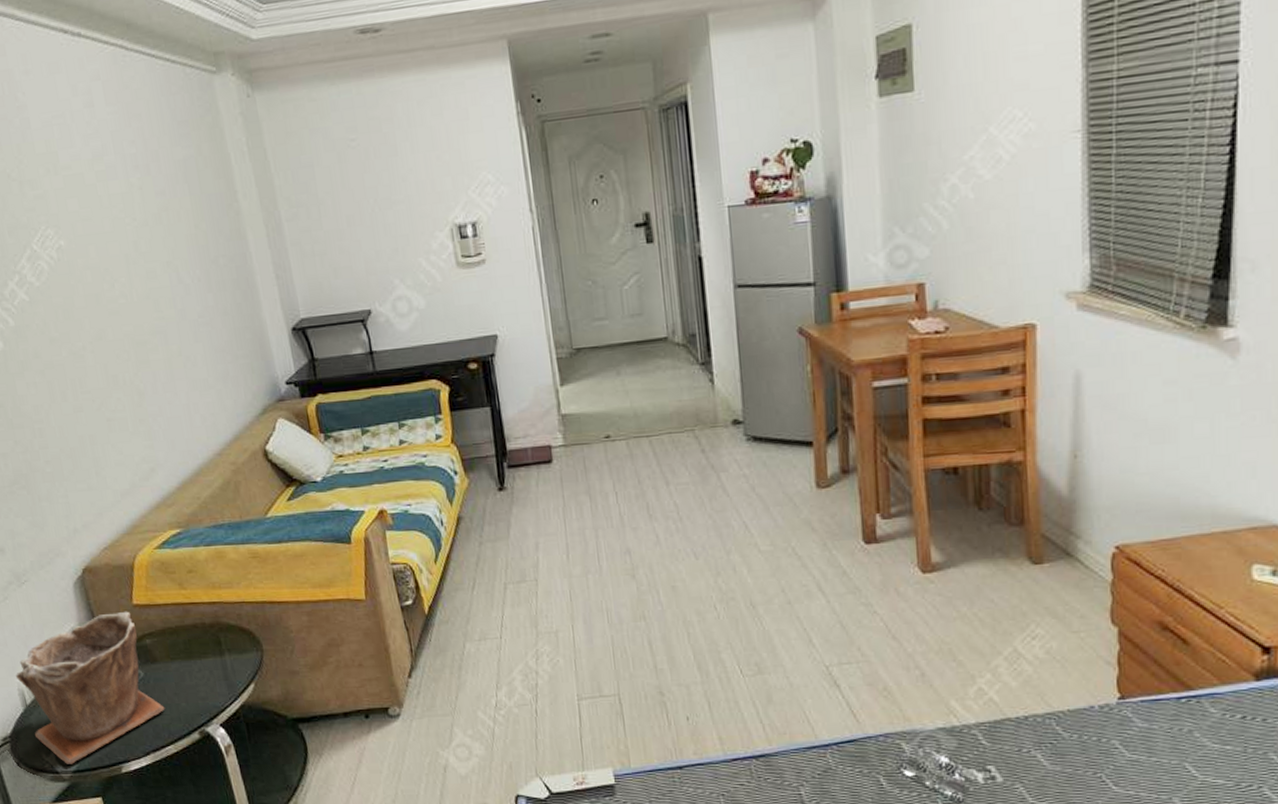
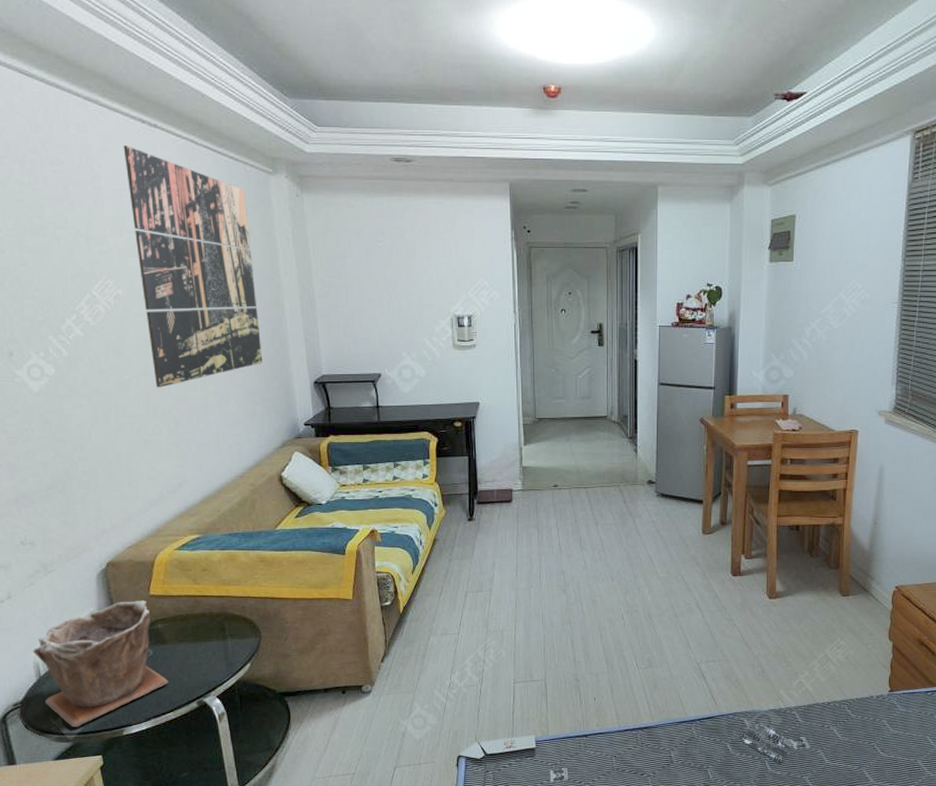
wall art: none [46,63,229,354] -> present [123,145,262,388]

